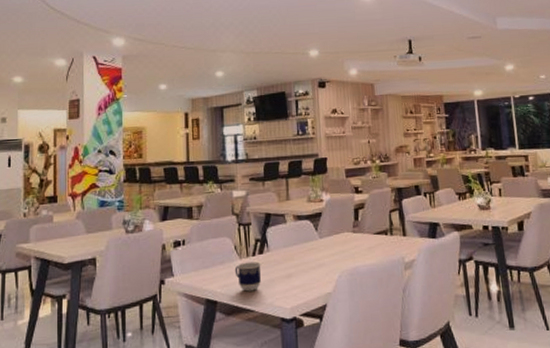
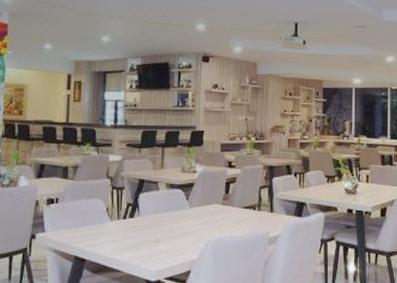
cup: present [234,261,261,292] -> none [104,224,131,252]

